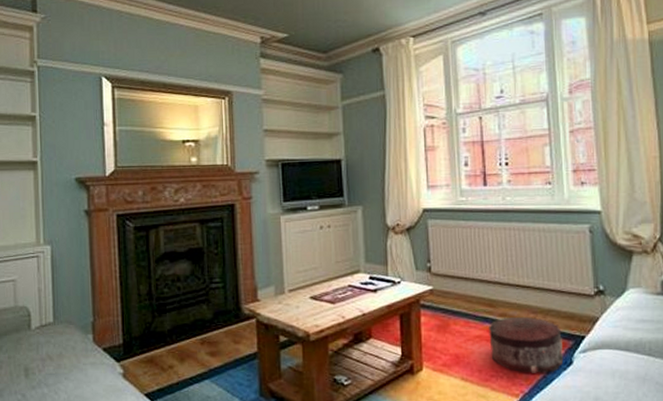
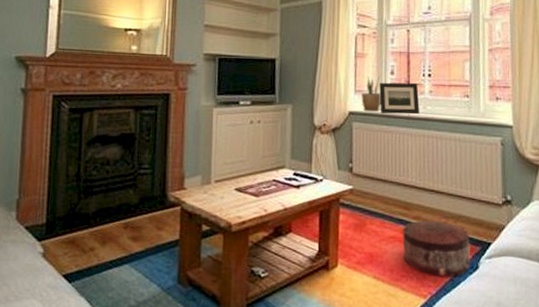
potted plant: none [435,169,457,208] -> present [361,76,382,113]
picture frame: none [453,174,498,209] -> present [379,82,420,115]

